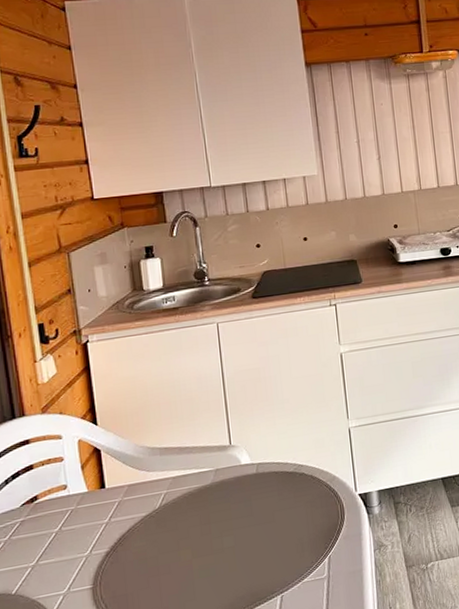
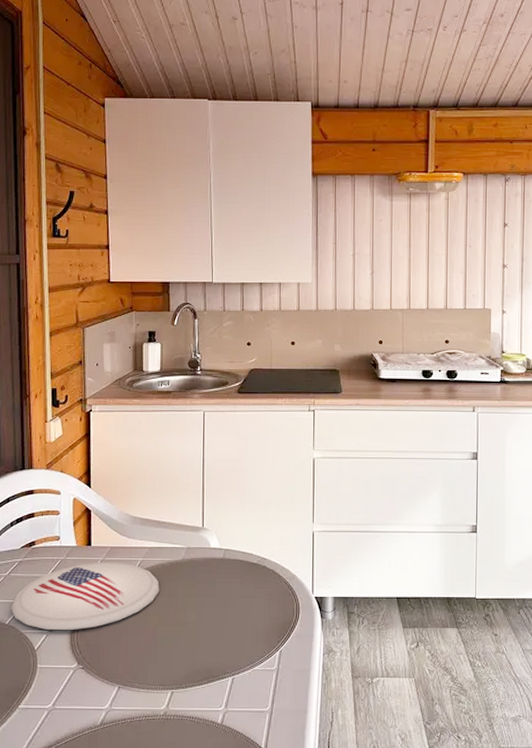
plate: none [16,498,190,591] -> present [11,562,160,631]

